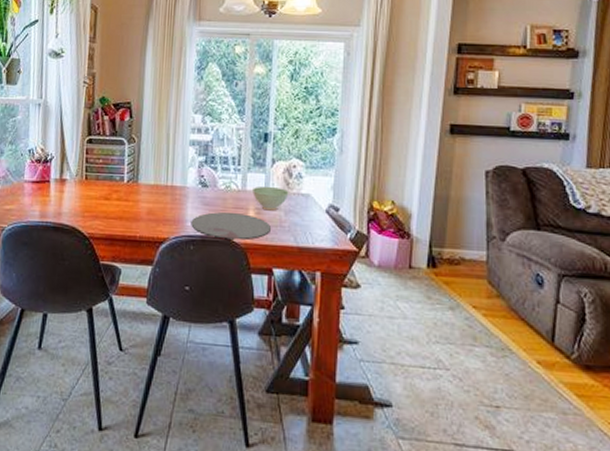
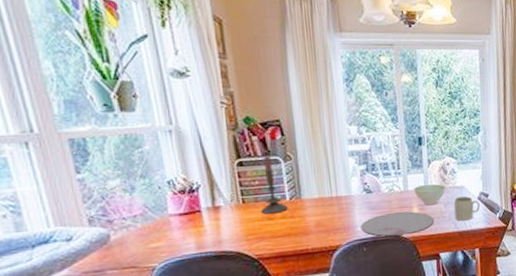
candle: none [100,135,124,194] -> present [262,155,288,214]
mug: none [296,206,327,236] -> present [454,196,480,221]

